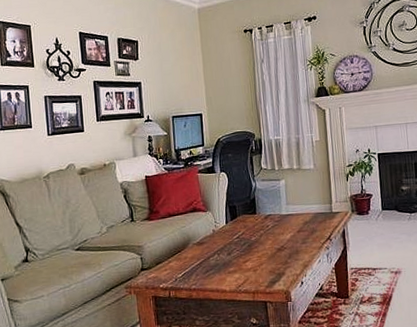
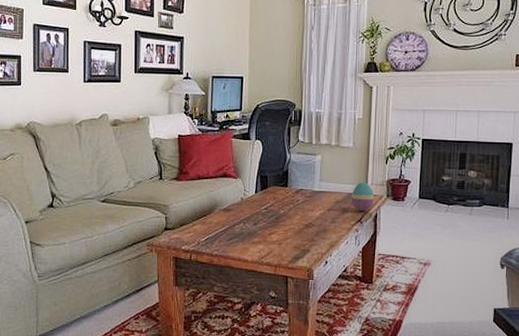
decorative egg: none [318,200,340,229] -> present [352,181,374,212]

